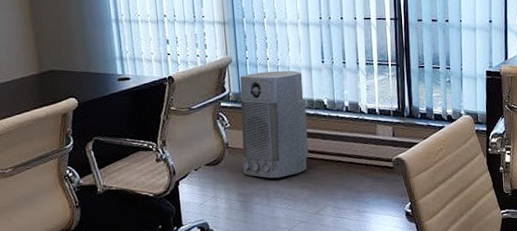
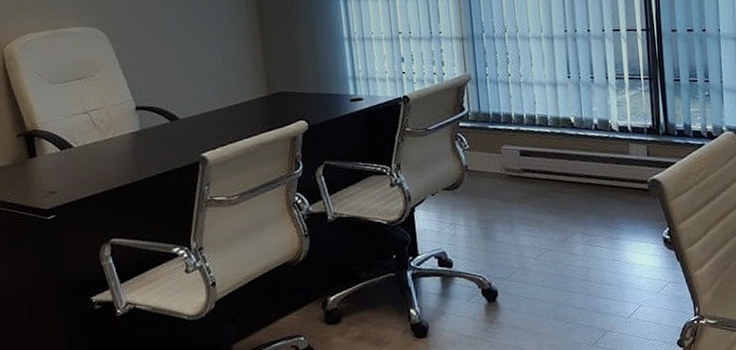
air purifier: present [240,70,309,179] -> none [479,87,556,203]

